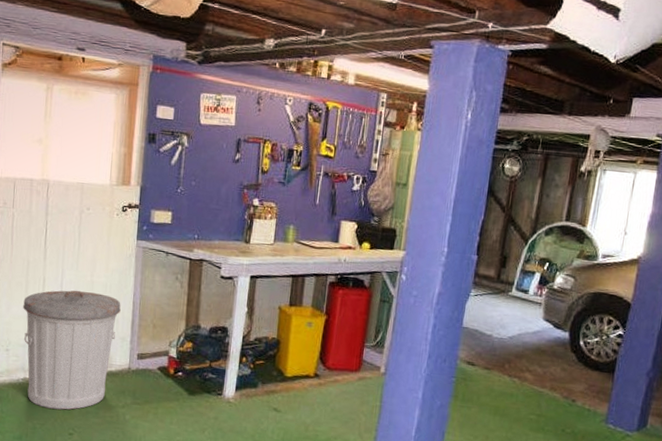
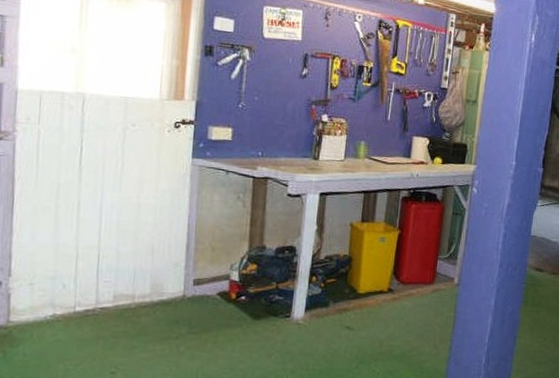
trash can: present [23,290,121,410] -> none [52,213,174,347]

